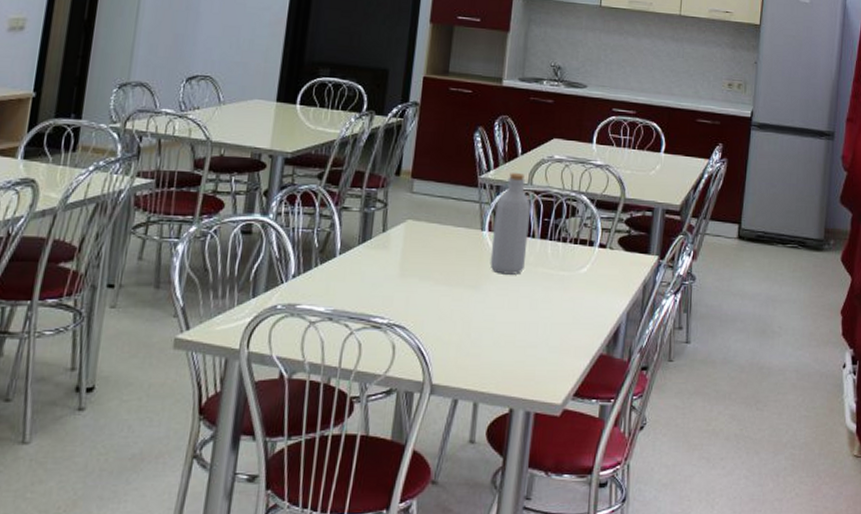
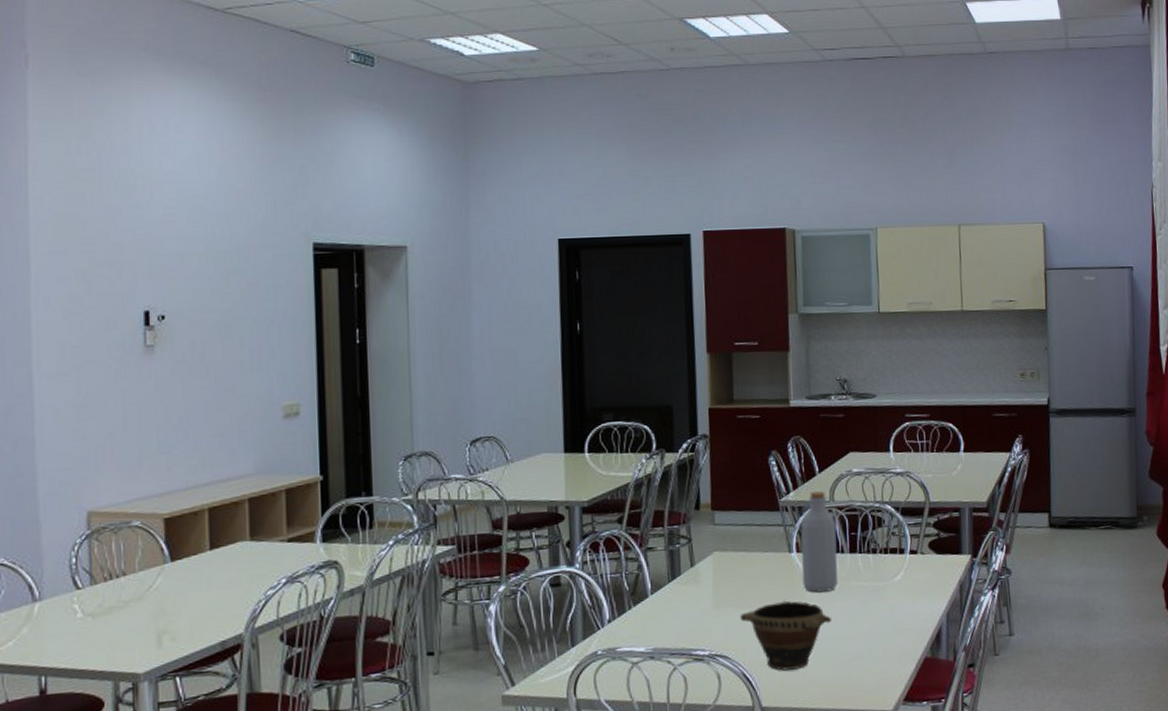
bowl: none [423,279,513,350] -> present [740,601,831,671]

